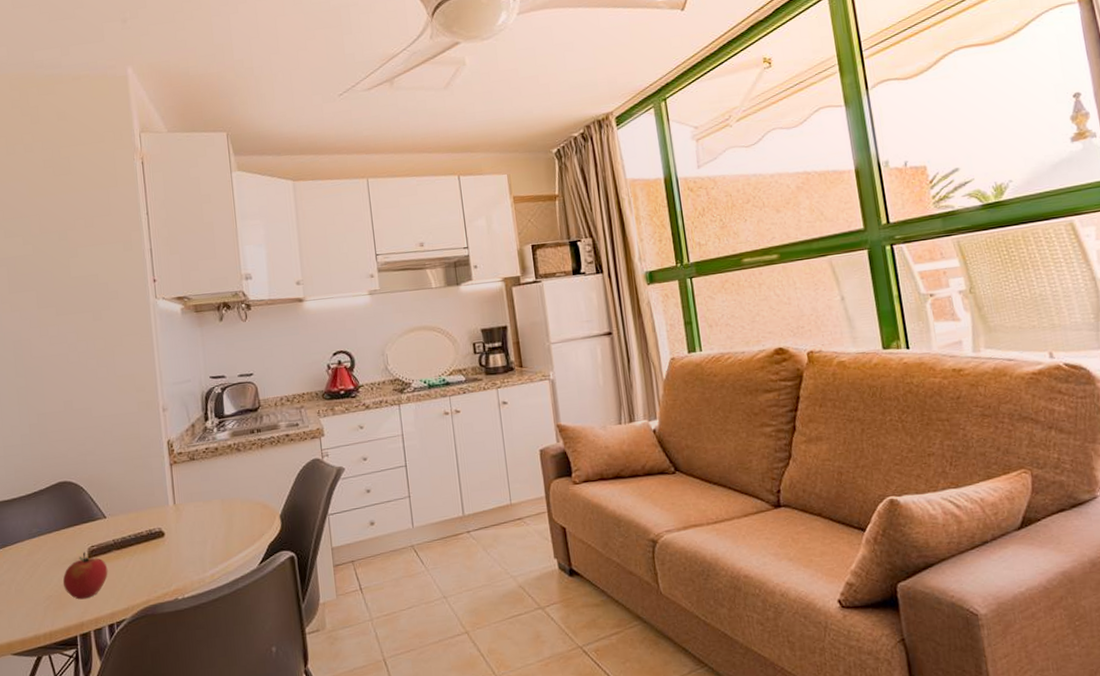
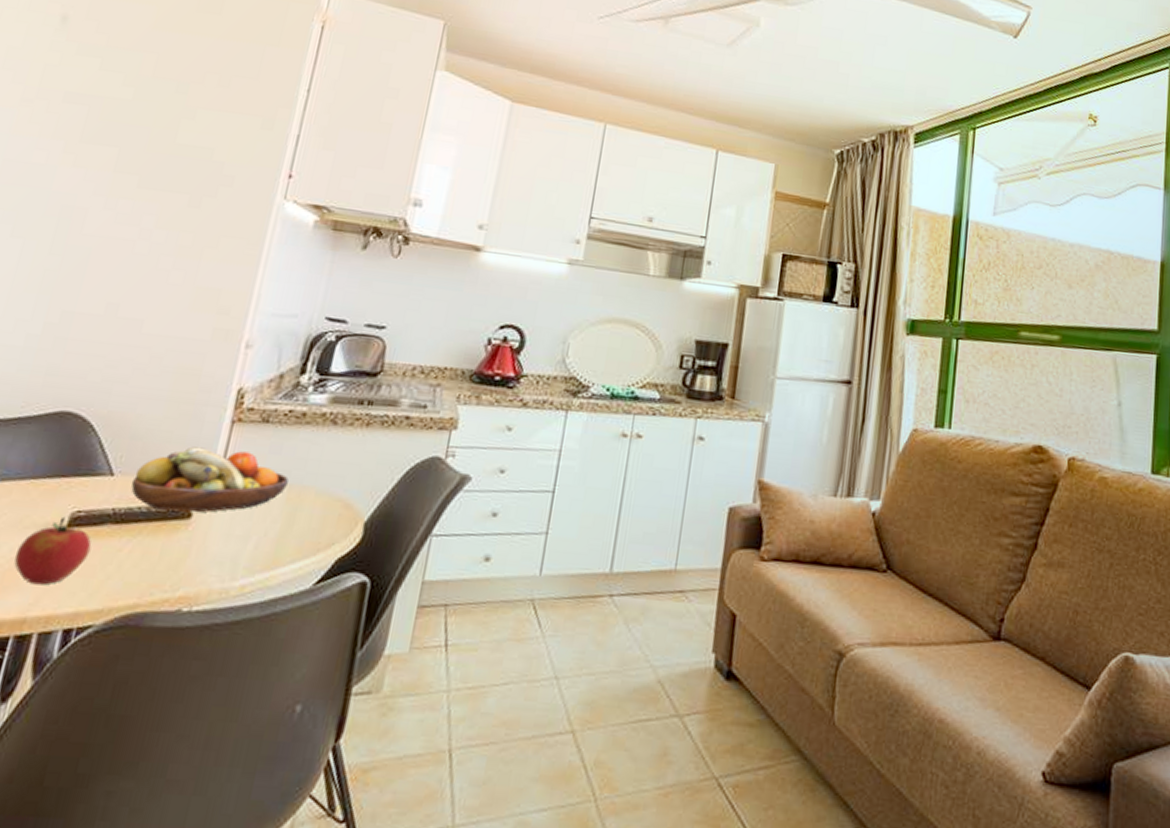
fruit bowl: none [119,483,220,535] -> present [131,446,289,513]

